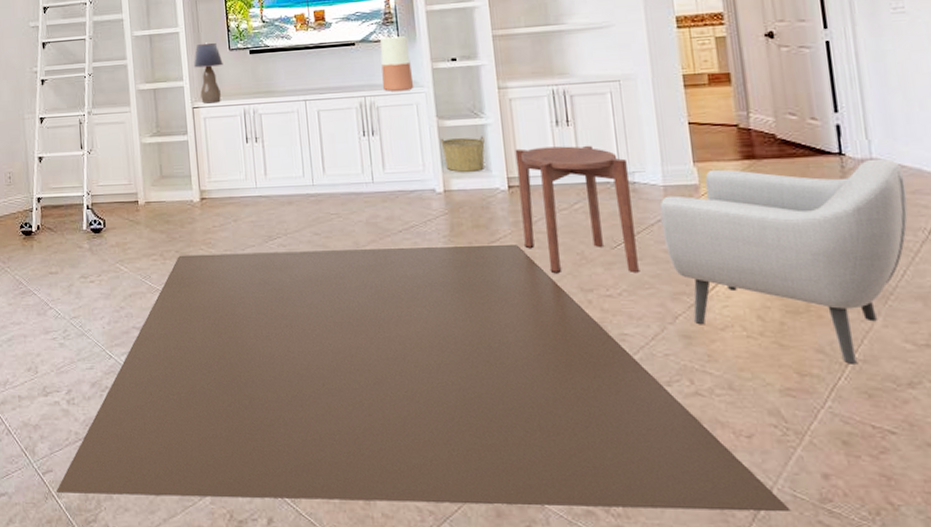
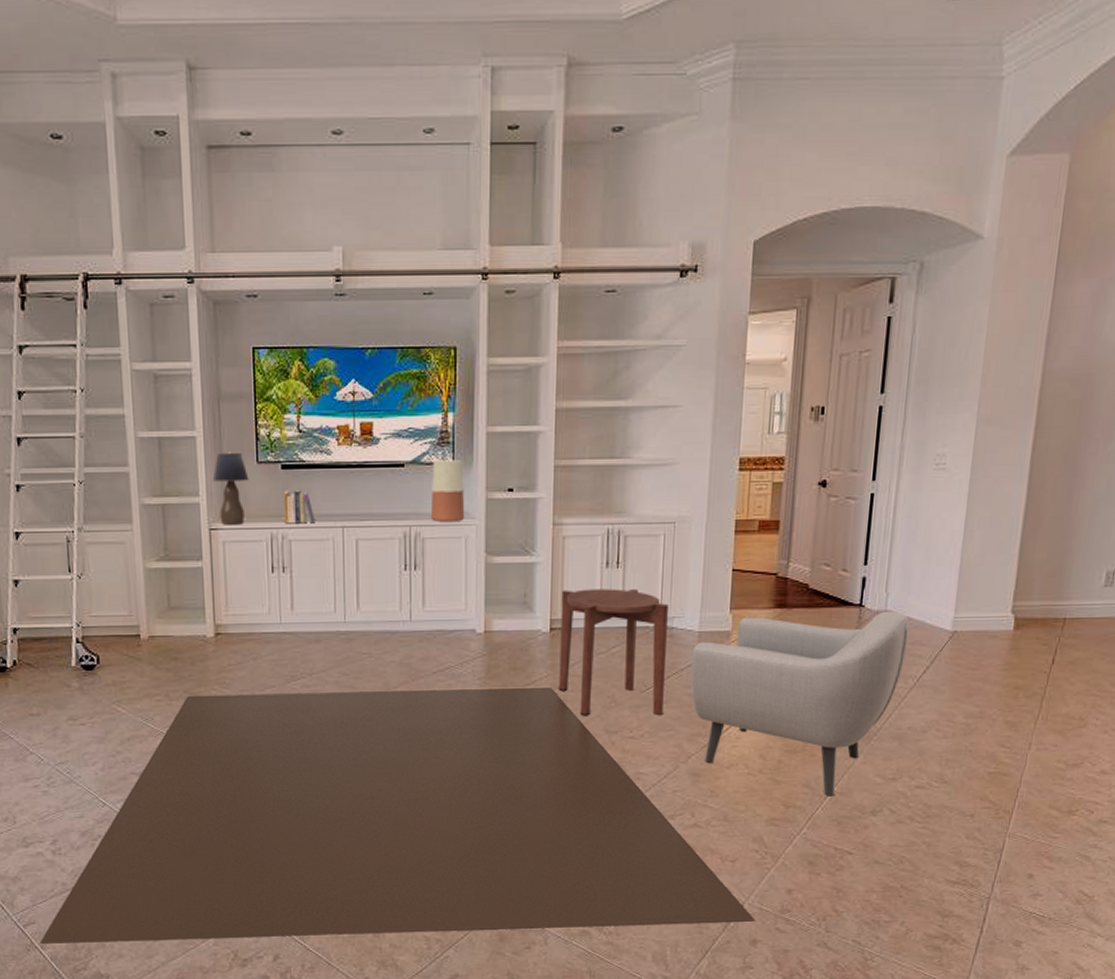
books: none [253,71,281,100] -> present [284,490,315,524]
basket: present [440,136,485,172] -> none [487,575,532,612]

